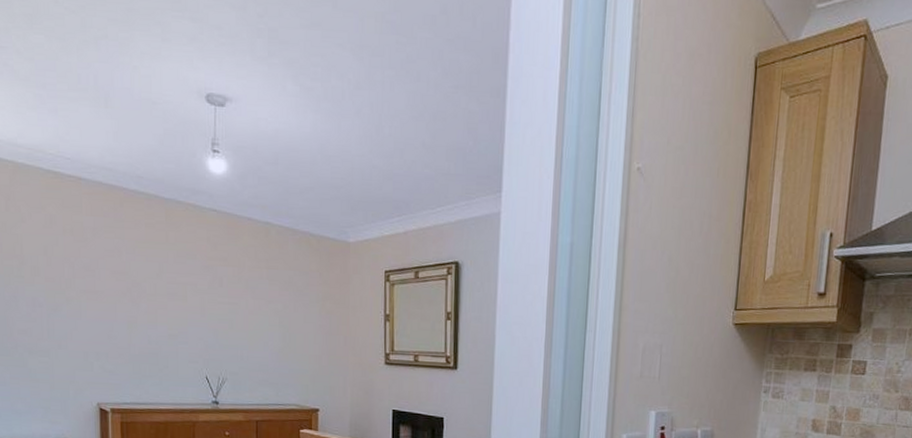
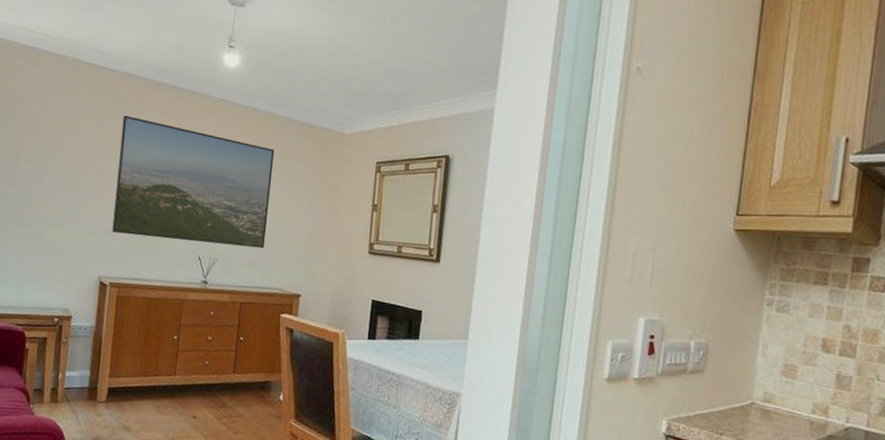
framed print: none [101,229,276,365] -> present [112,115,275,249]

